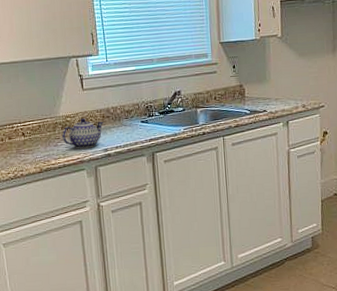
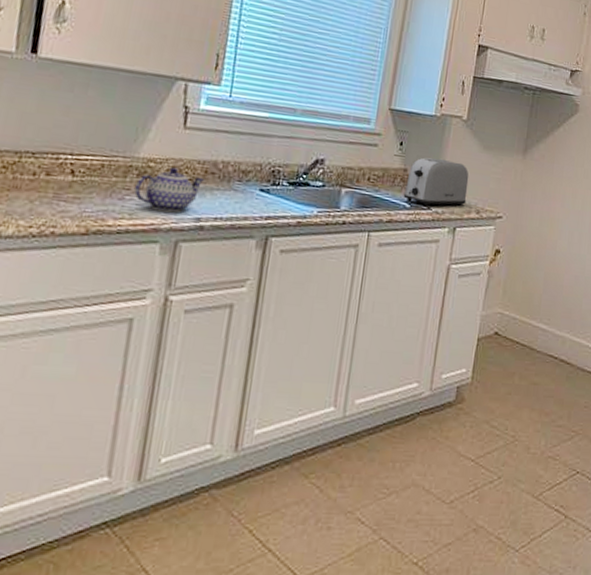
toaster: none [243,71,293,110] -> present [403,157,469,207]

